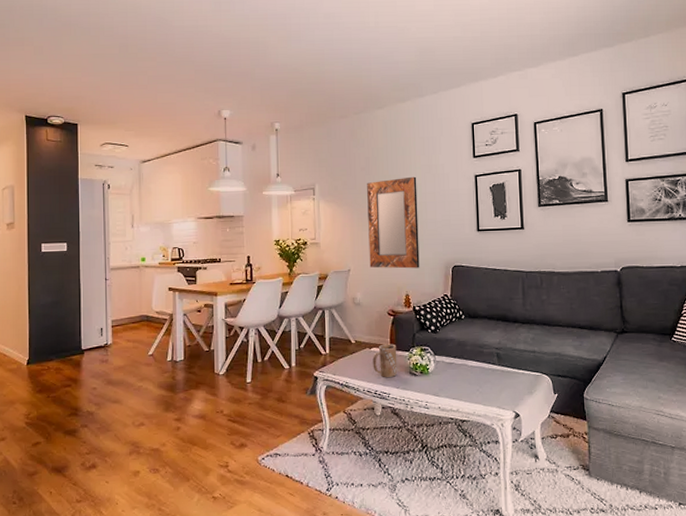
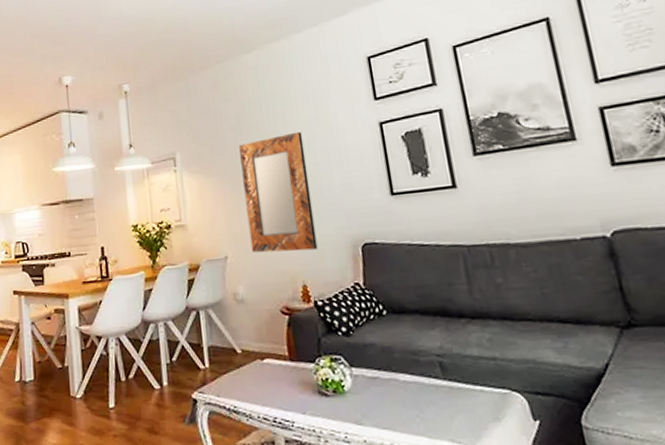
mug: present [372,343,398,378] -> none [266,352,302,400]

